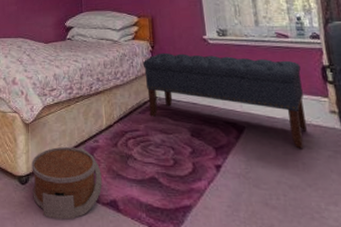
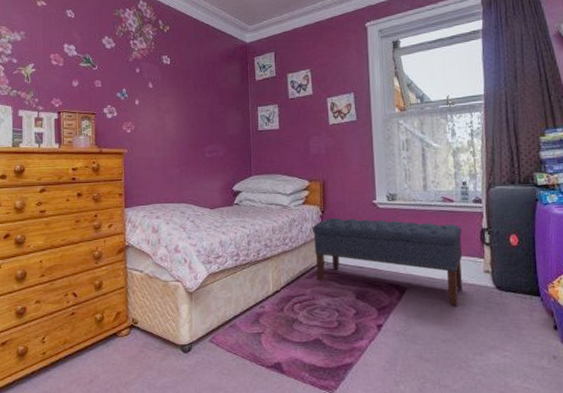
basket: present [31,147,102,220] -> none [195,313,267,384]

